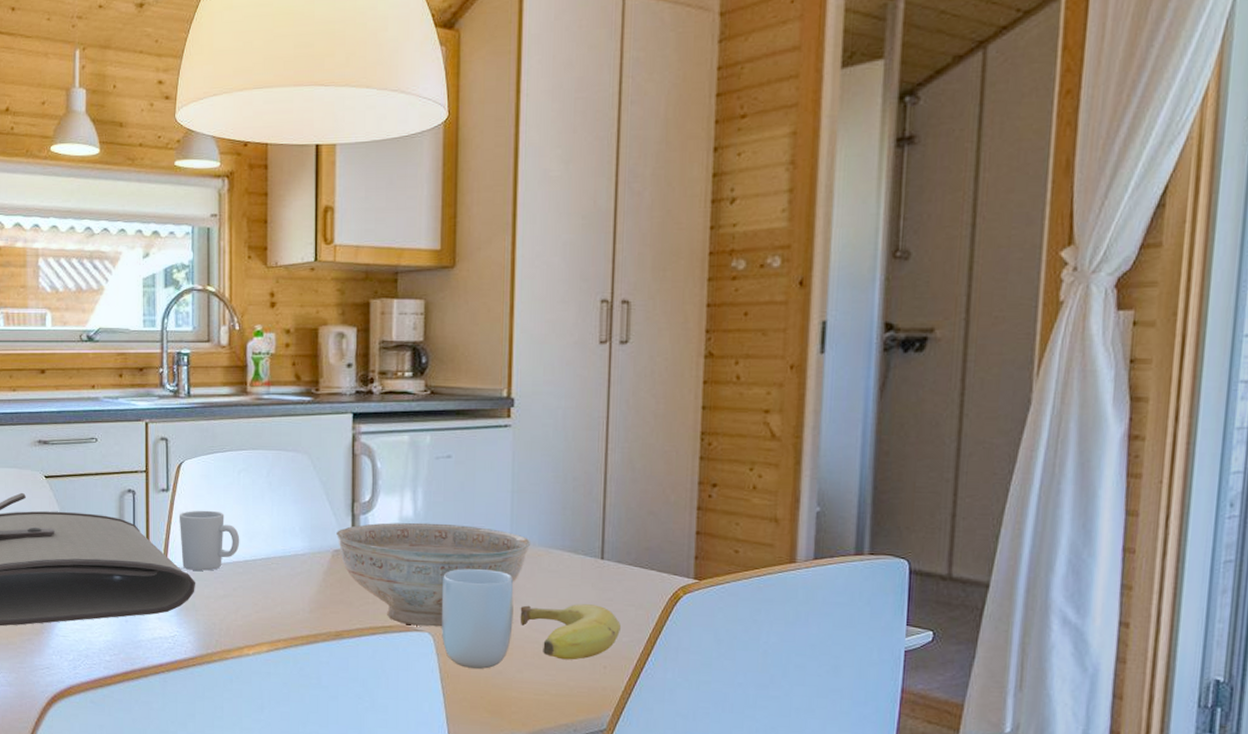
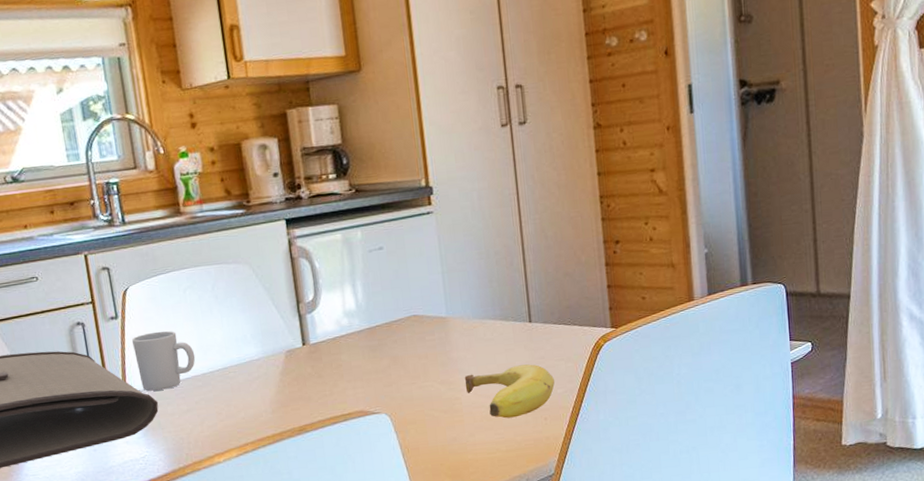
decorative bowl: present [337,522,531,627] -> none [286,309,466,410]
cup: present [441,569,514,669] -> none [390,346,461,440]

